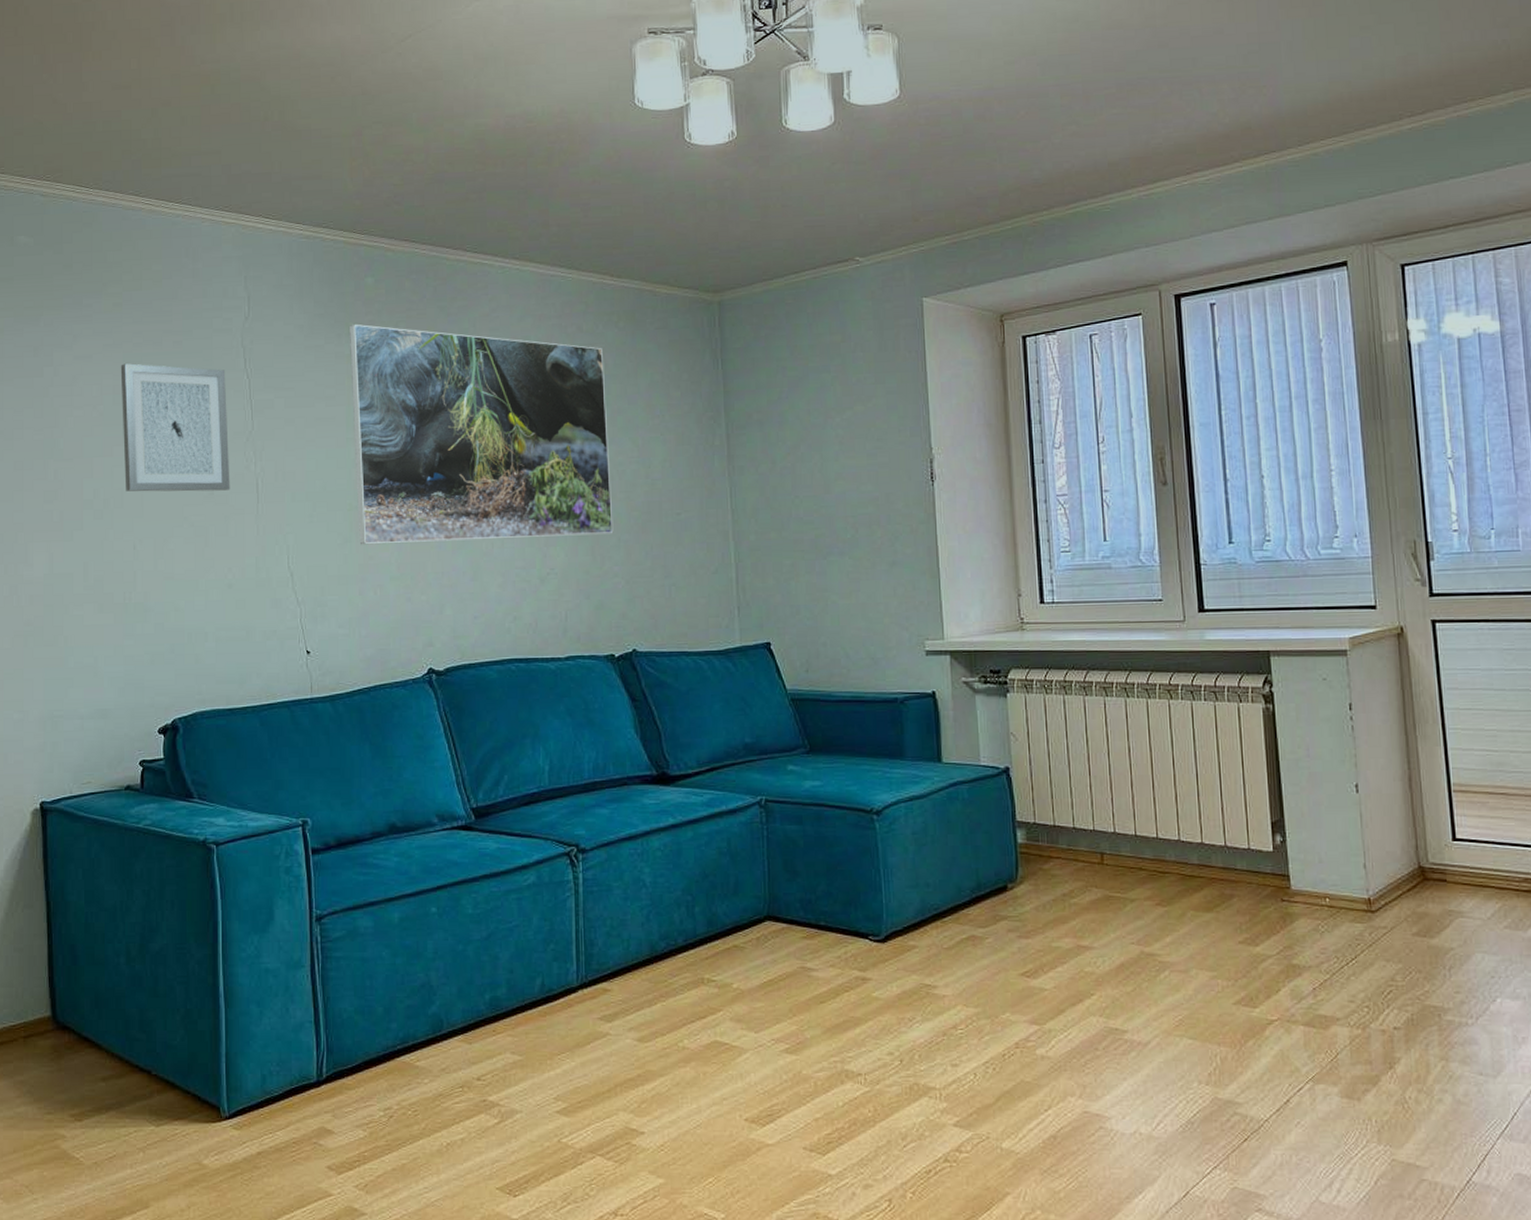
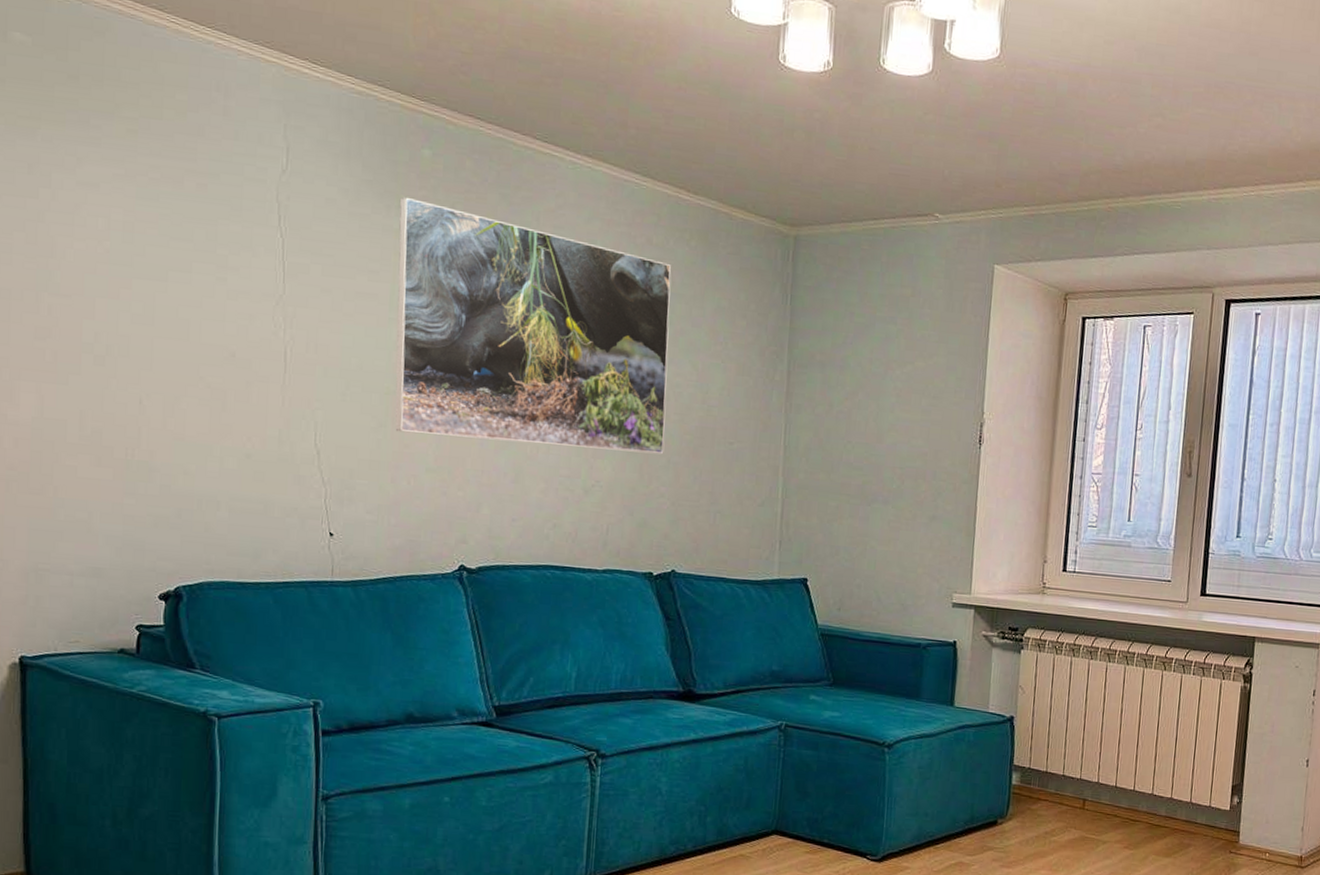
wall art: present [120,363,230,492] -> none [132,199,256,355]

